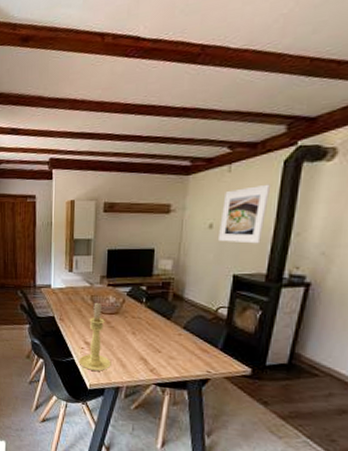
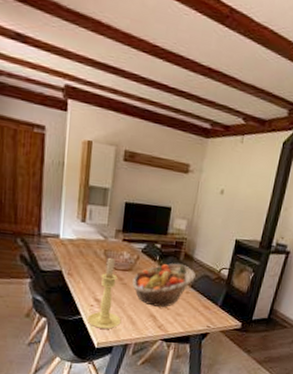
fruit basket: none [120,304,188,351] -> present [132,263,196,308]
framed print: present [217,184,272,244] -> none [226,160,272,214]

